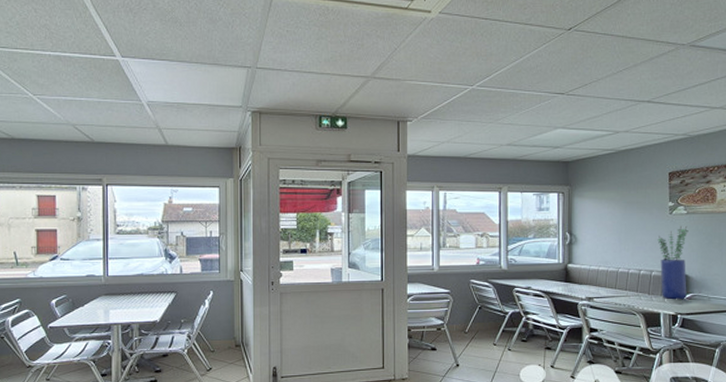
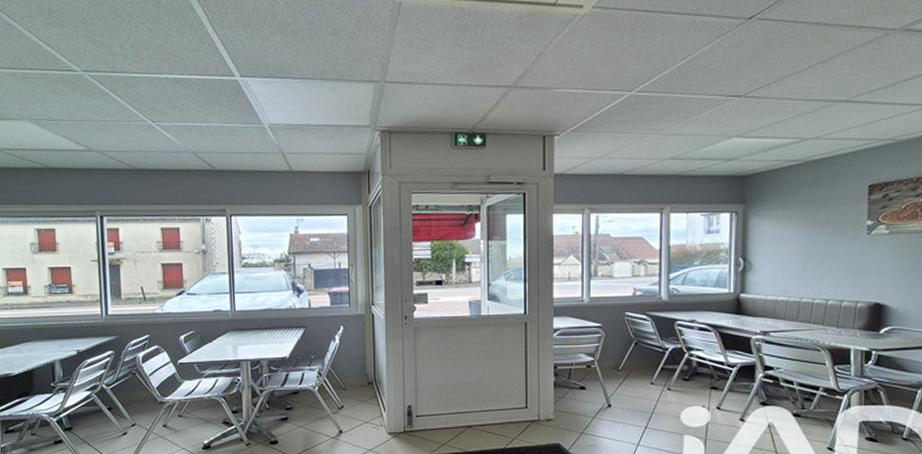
vase: present [657,225,689,300] -> none [850,247,891,334]

